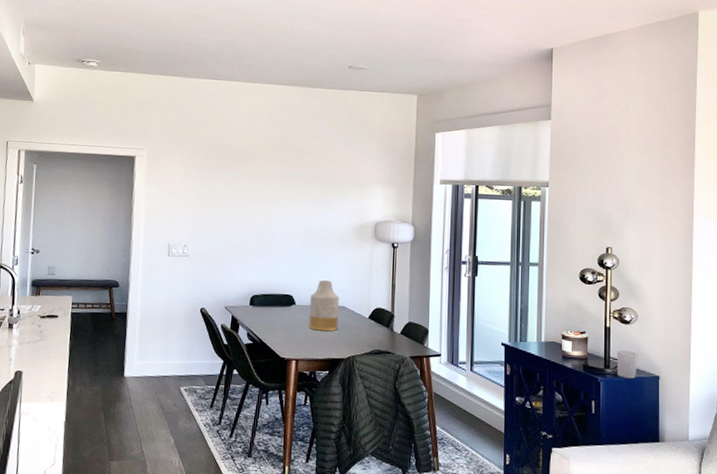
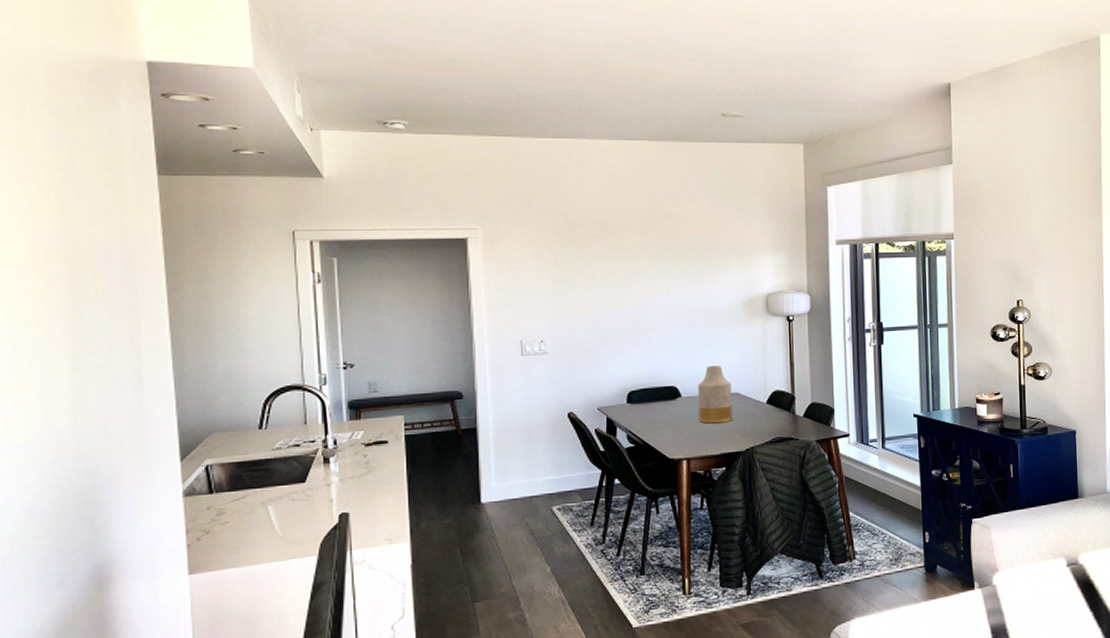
candle holder: present [616,350,638,379] -> none [1032,408,1054,437]

